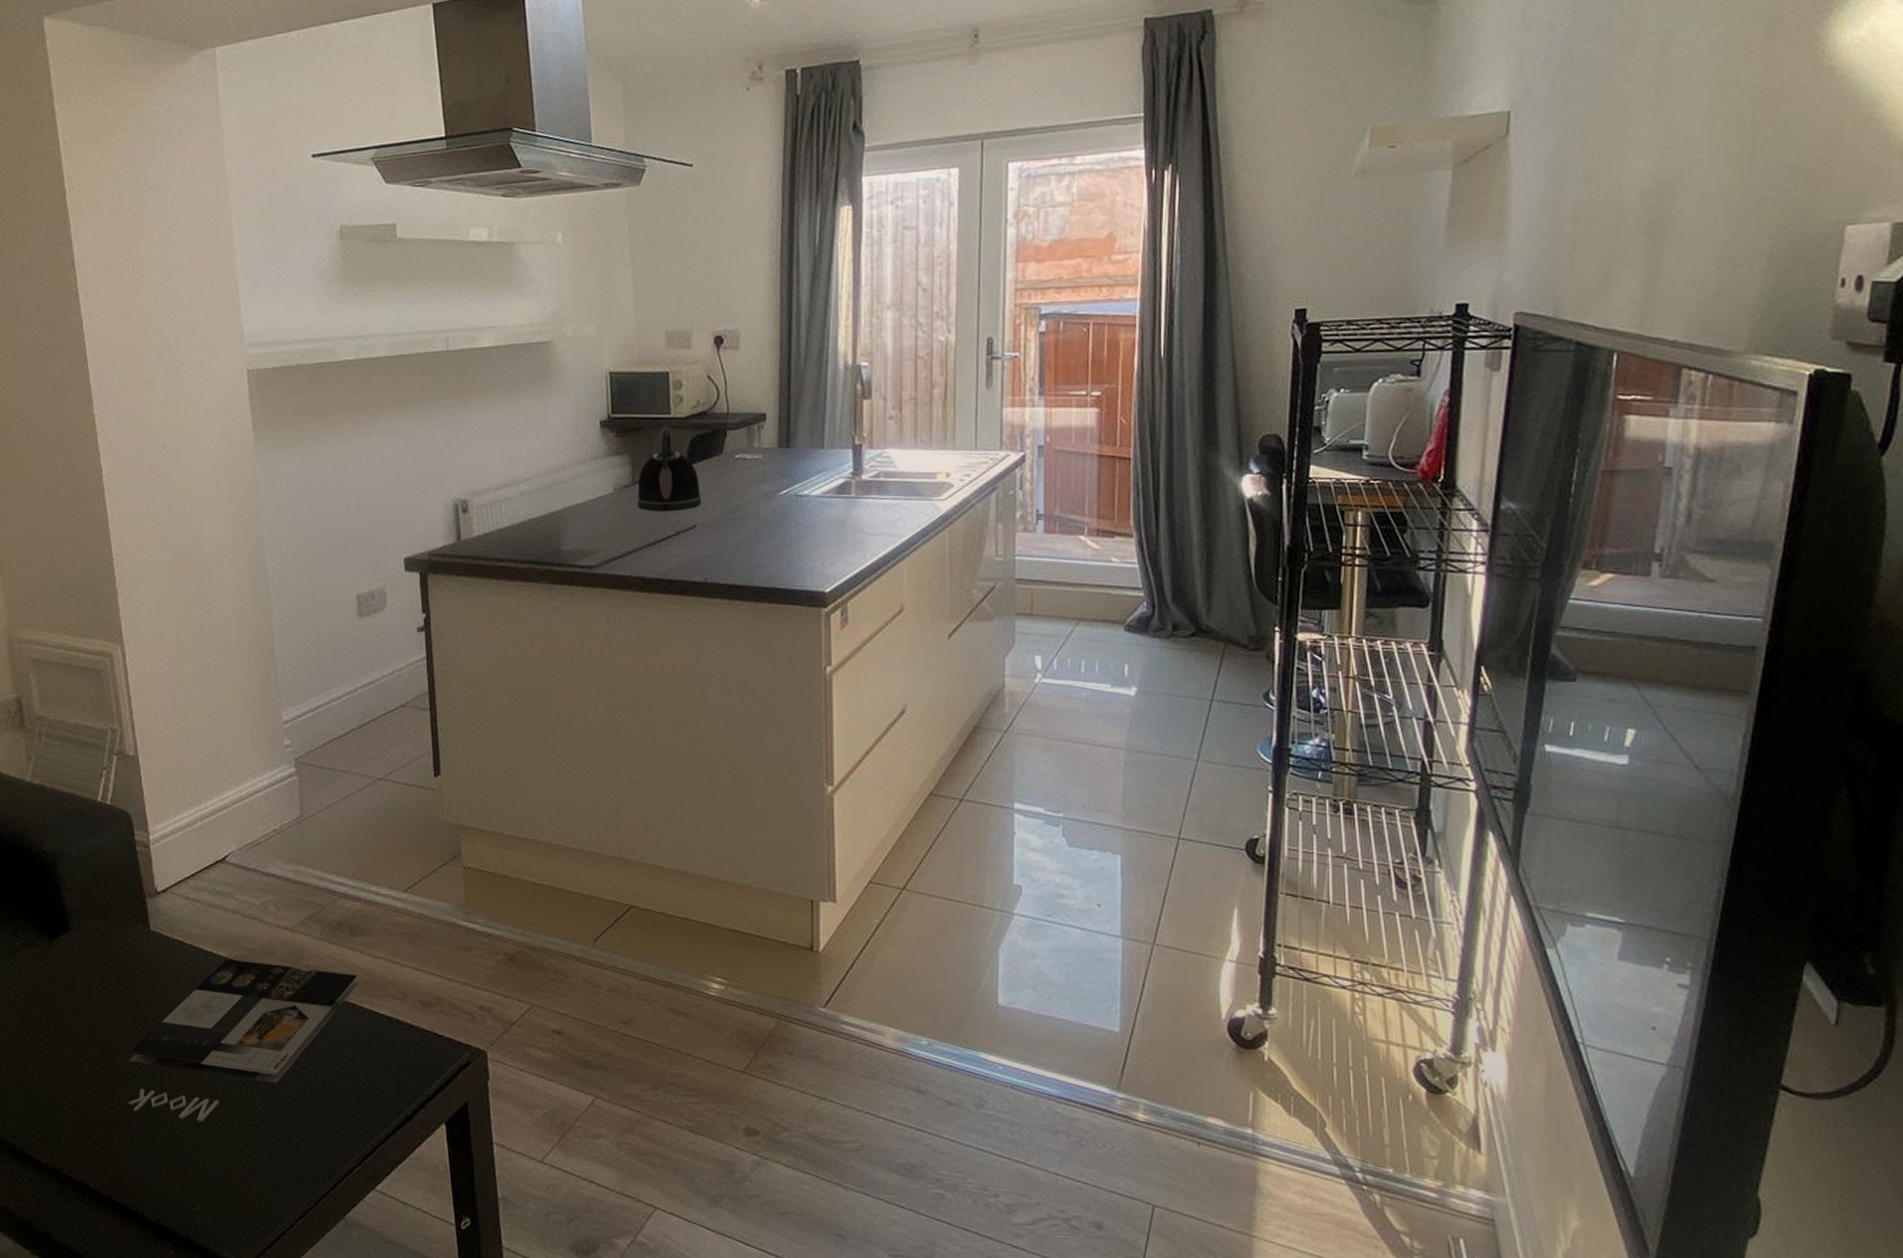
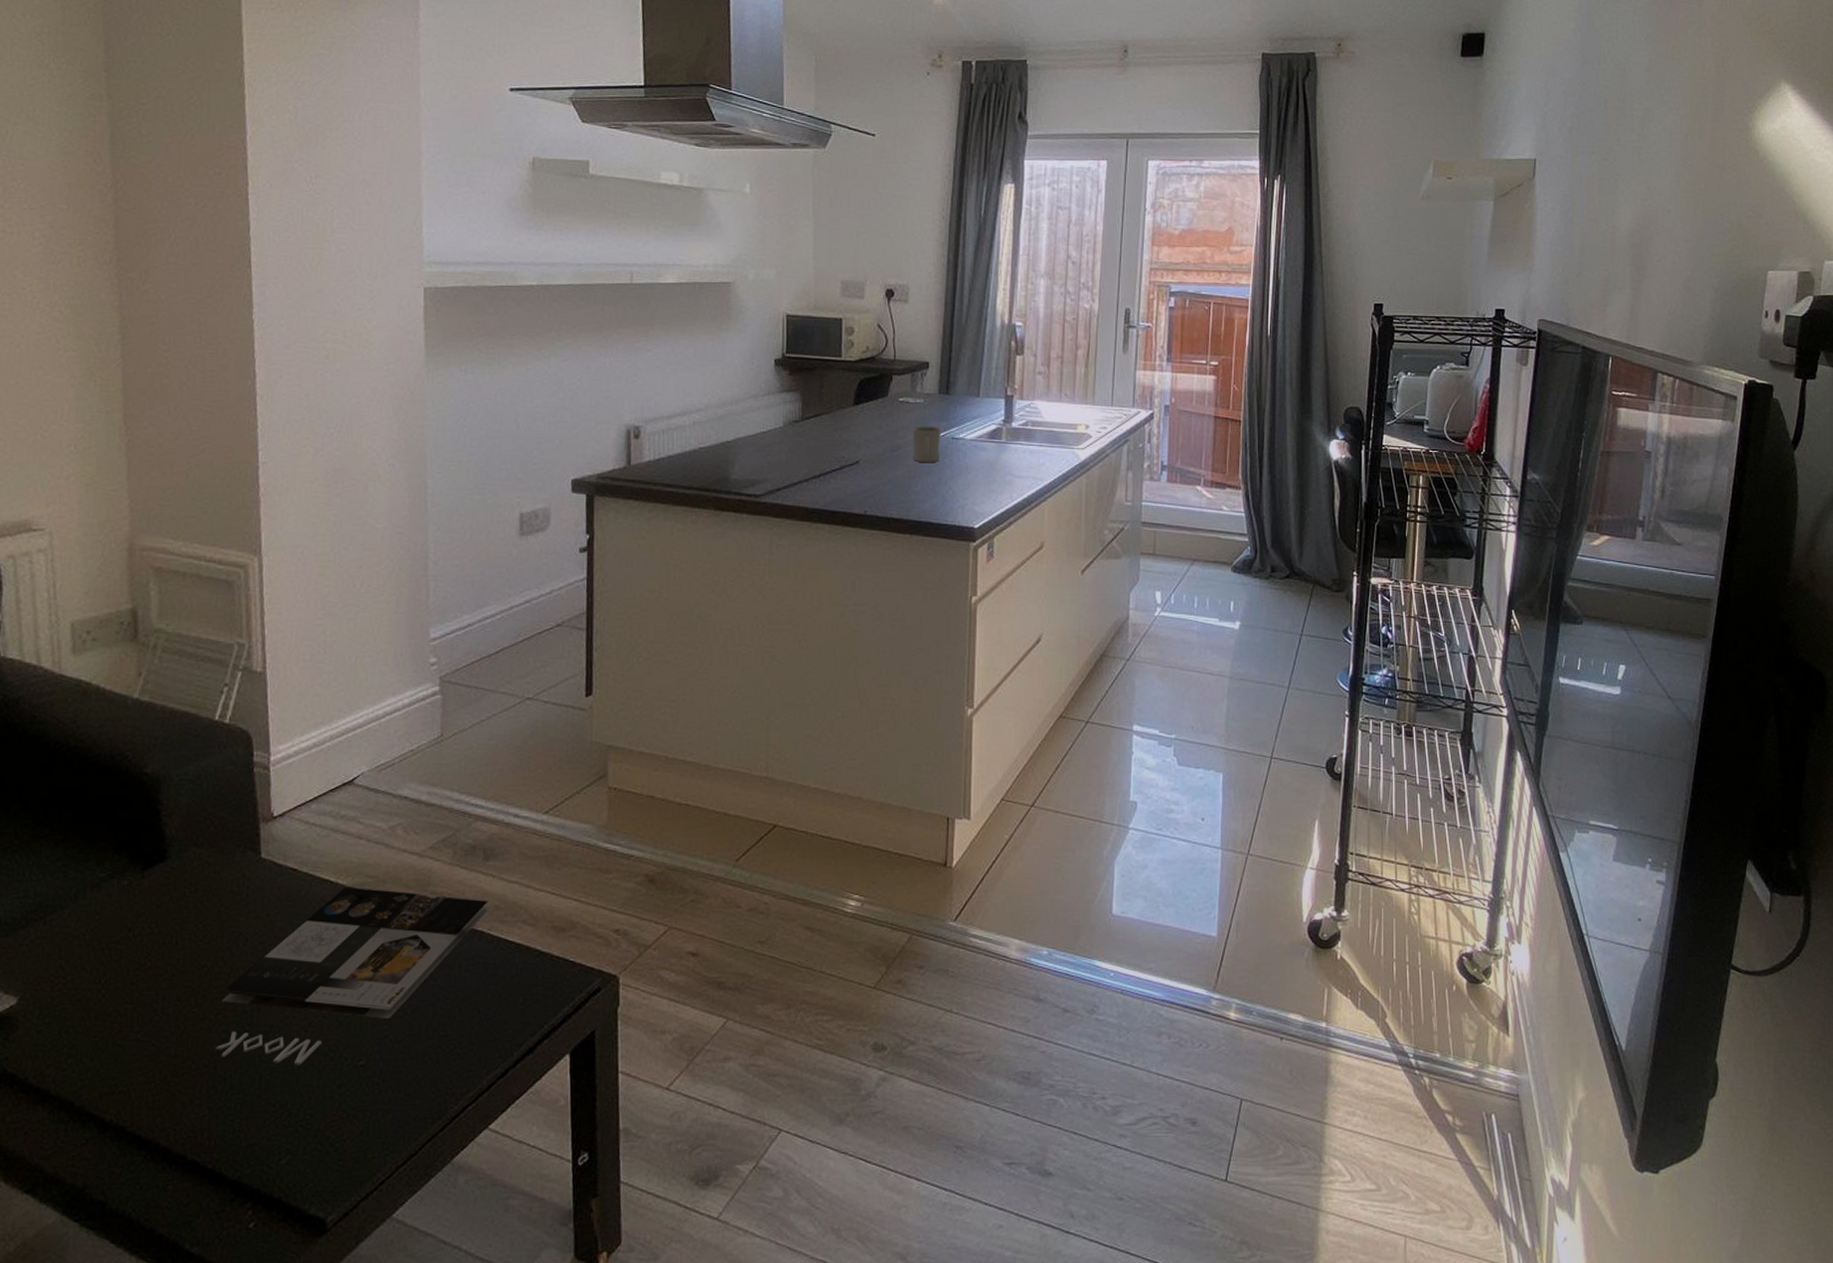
kettle: present [636,426,702,511] -> none [804,368,866,446]
mug: none [752,483,784,524] -> present [912,426,942,463]

